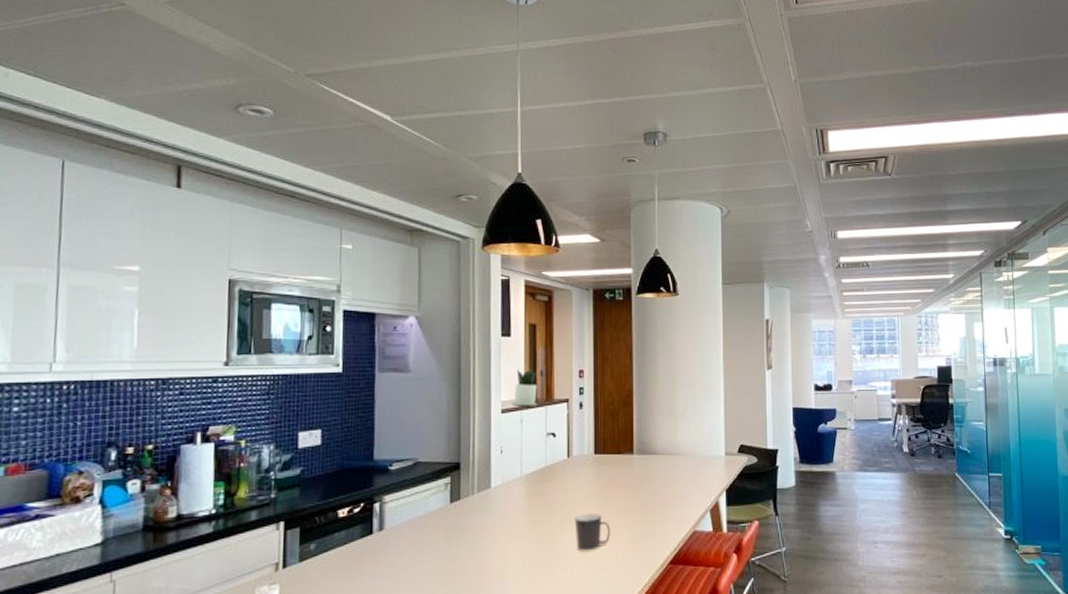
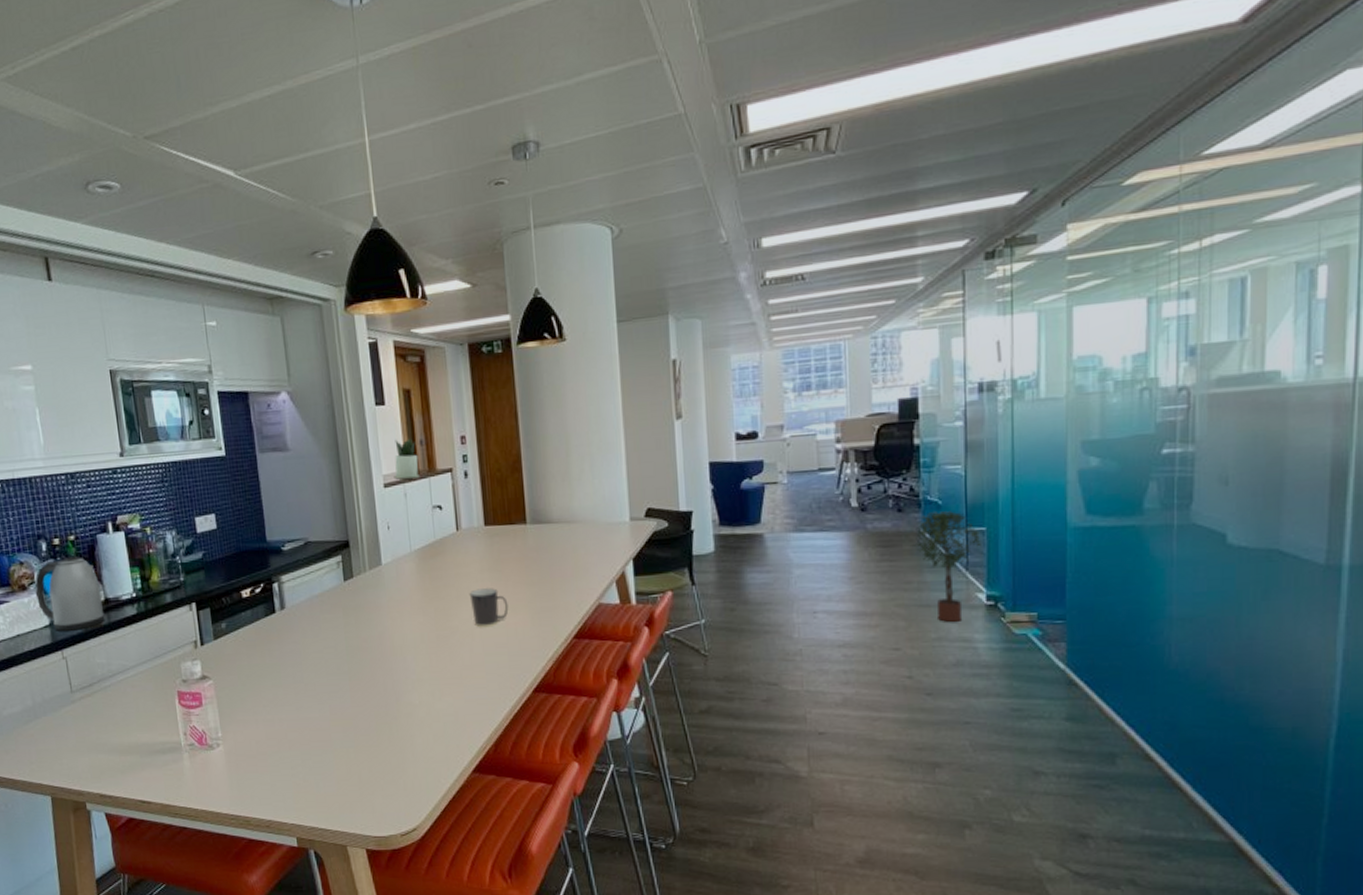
kettle: none [92,468,174,550] -> present [35,557,105,631]
potted tree: none [952,459,1000,553] -> present [916,511,982,622]

